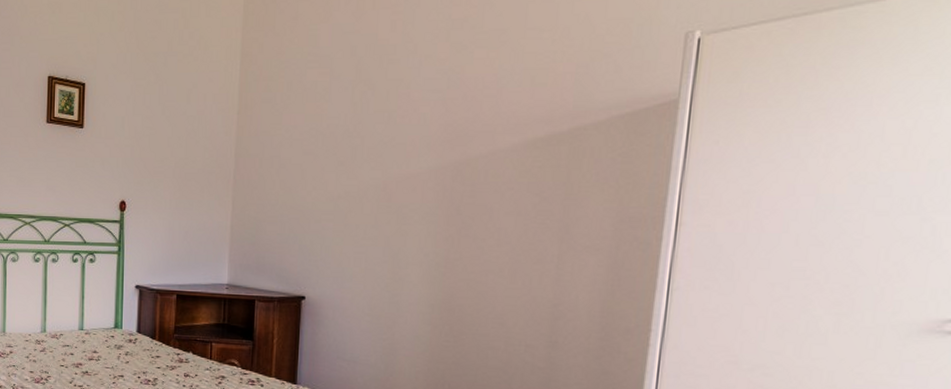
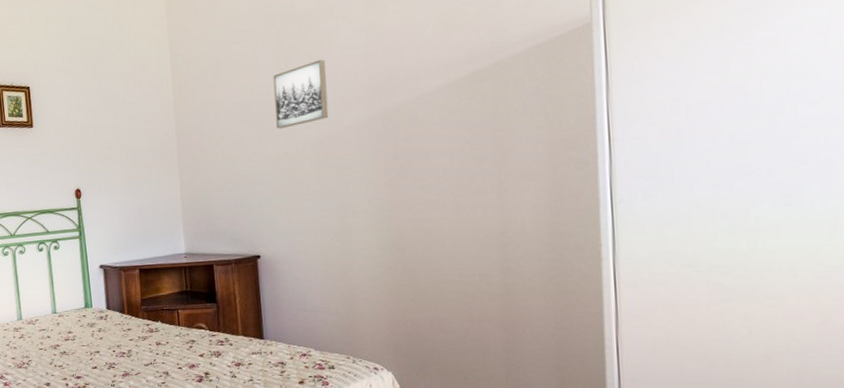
wall art: none [340,98,402,166] -> present [273,59,329,129]

